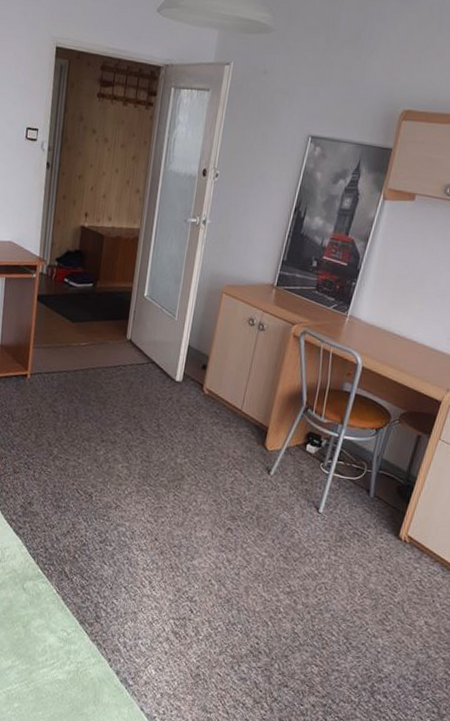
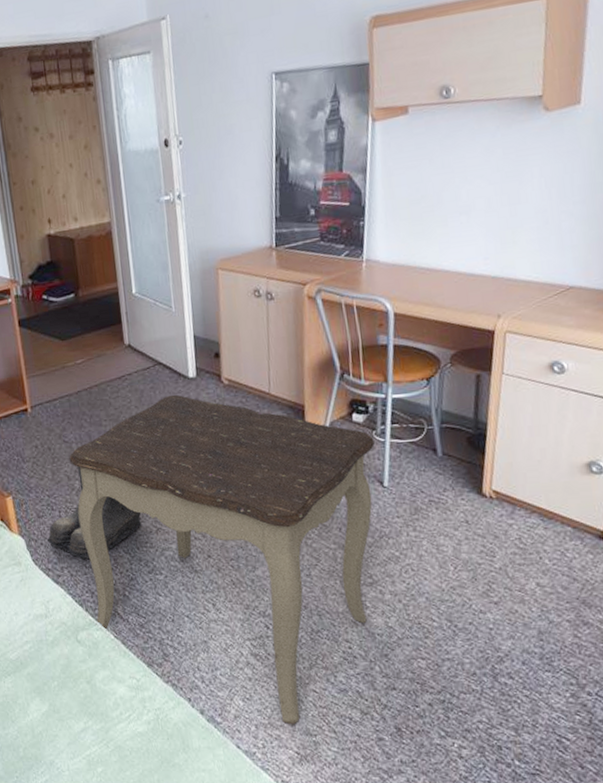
boots: none [17,435,106,518] -> present [47,466,144,559]
side table: none [43,392,320,700] -> present [69,394,375,725]

